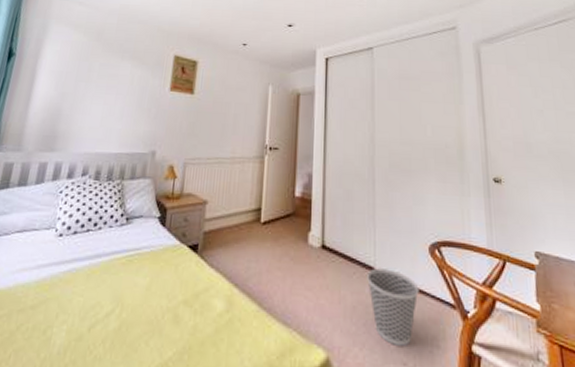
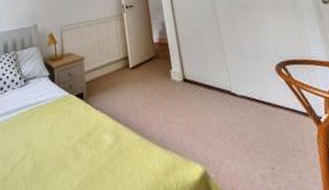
wastebasket: present [367,268,419,346] -> none [226,91,274,154]

